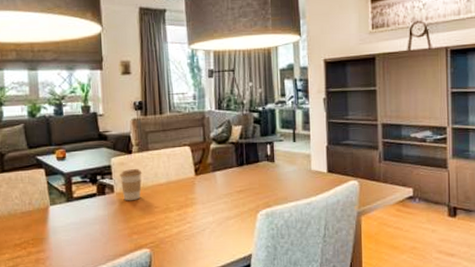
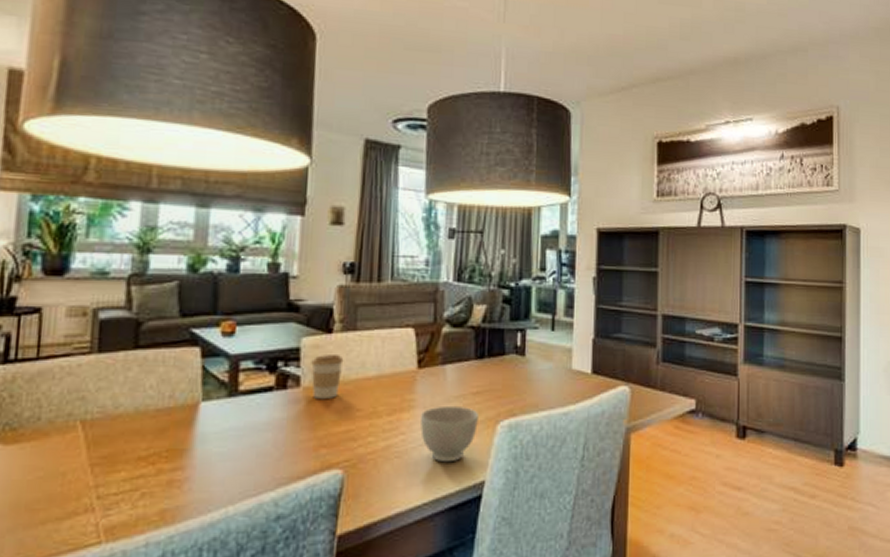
bowl: none [201,201,243,242] -> present [420,405,478,463]

